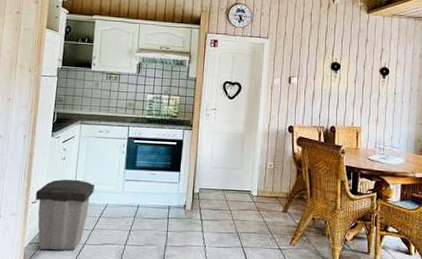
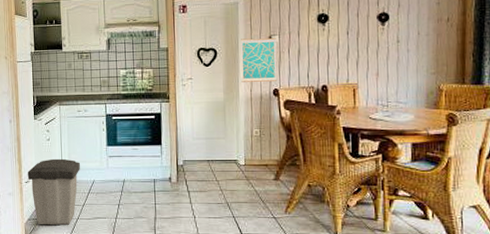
wall art: none [261,77,295,119] -> present [240,37,277,82]

